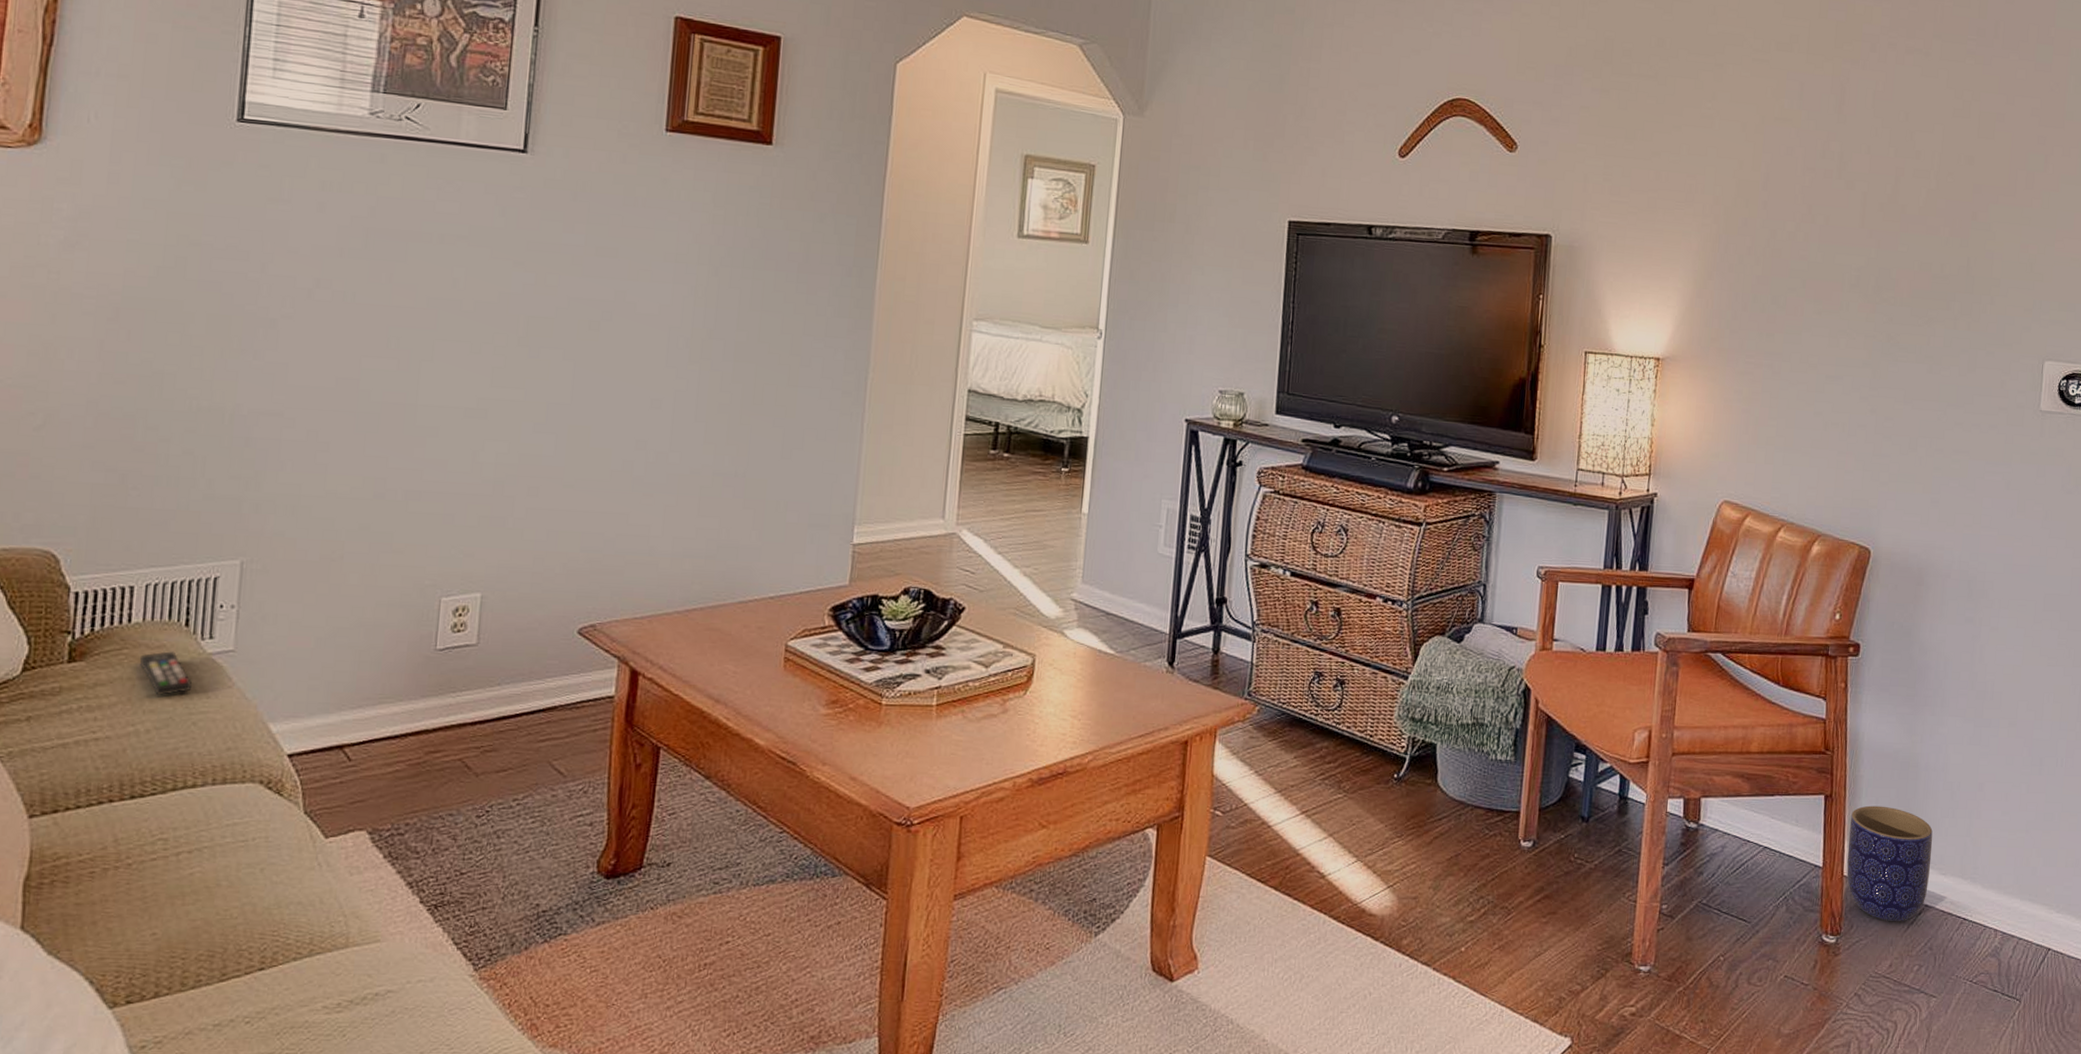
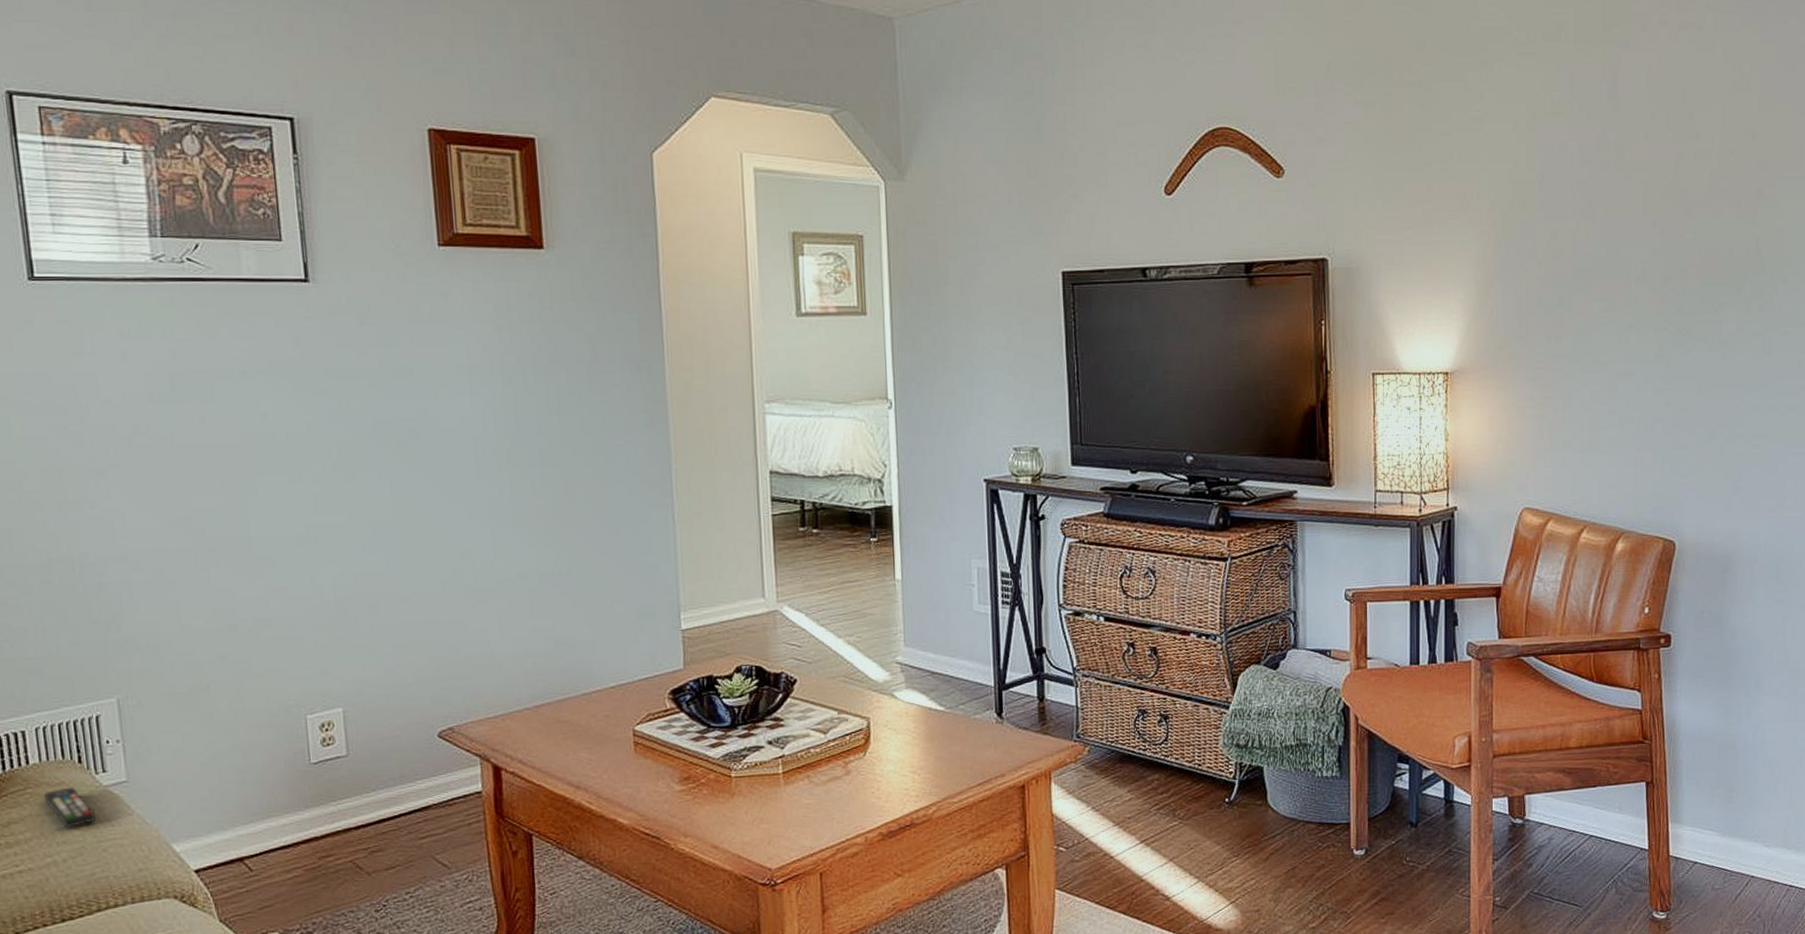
planter: present [1846,805,1933,922] -> none [1672,787,1755,895]

